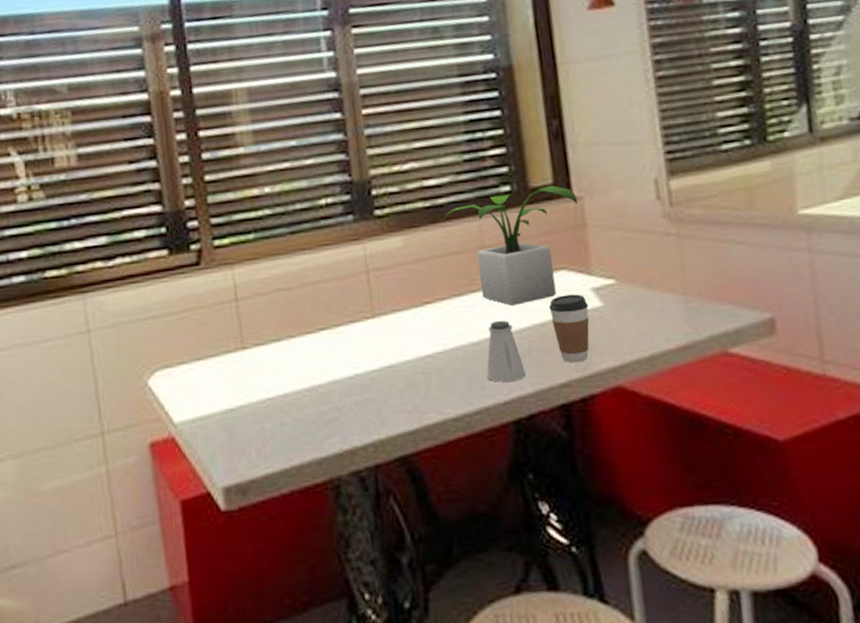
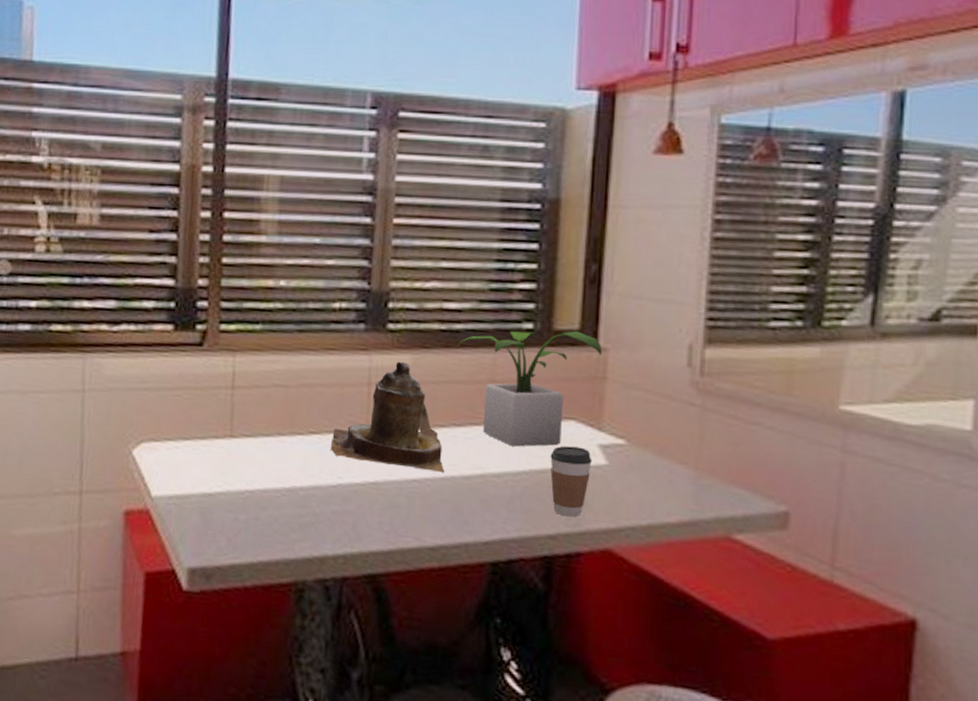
teapot: none [341,244,454,348] -> present [330,361,445,472]
saltshaker: present [486,320,526,382] -> none [472,458,513,523]

